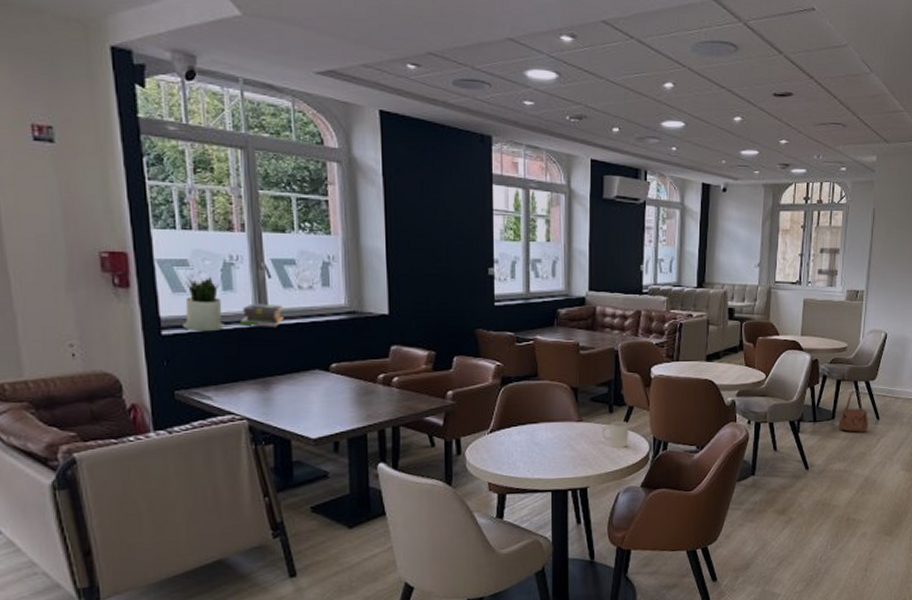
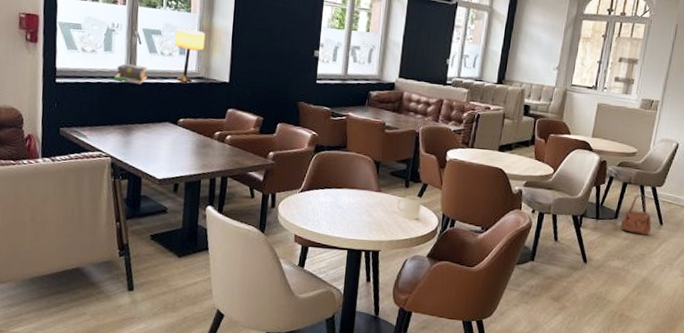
planter: present [183,276,225,332] -> none [72,38,103,84]
table lamp: none [313,255,353,320] -> present [174,28,205,83]

